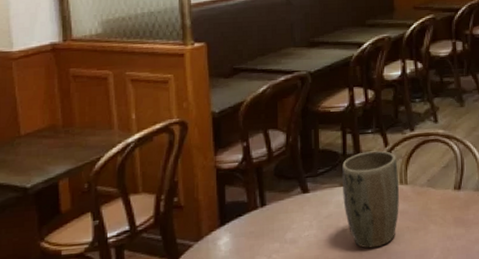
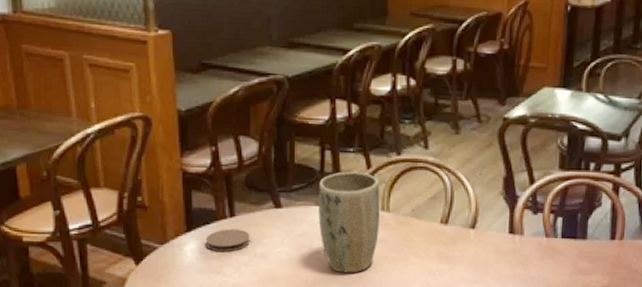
coaster: none [238,217,280,243] -> present [205,229,250,253]

